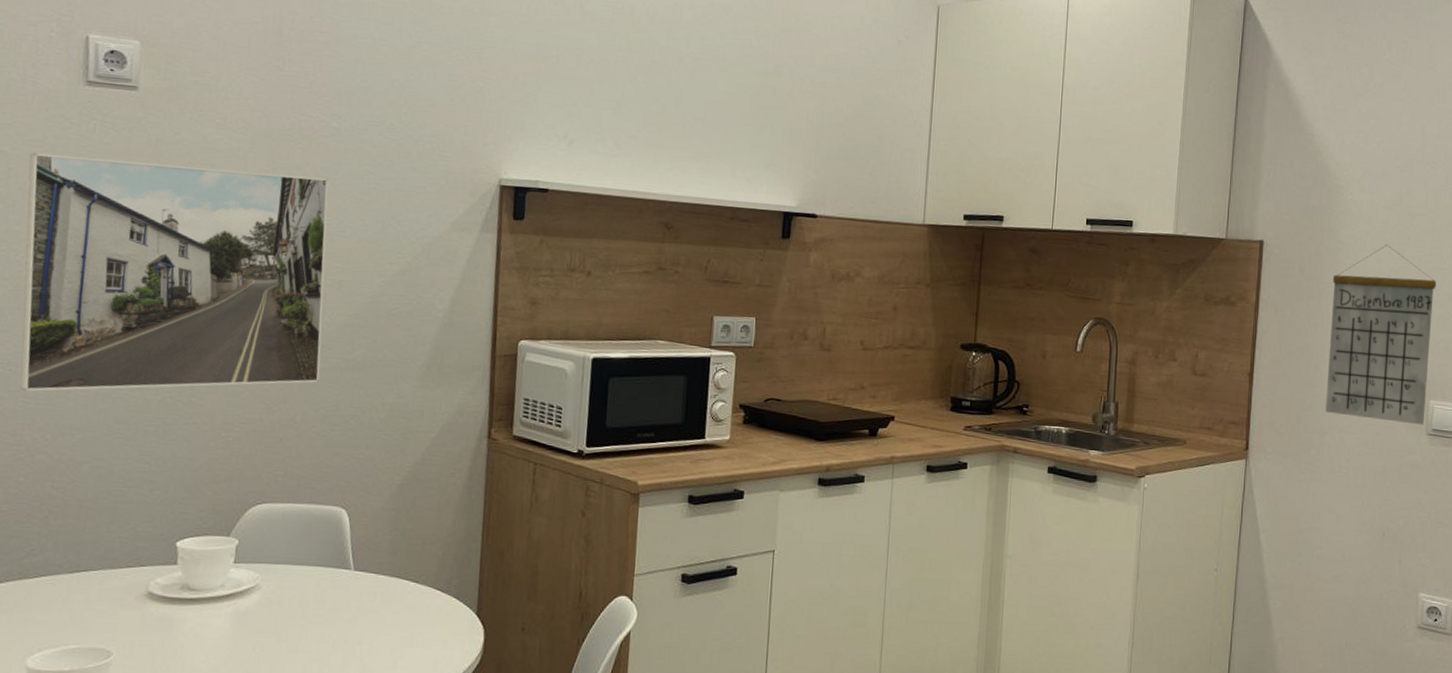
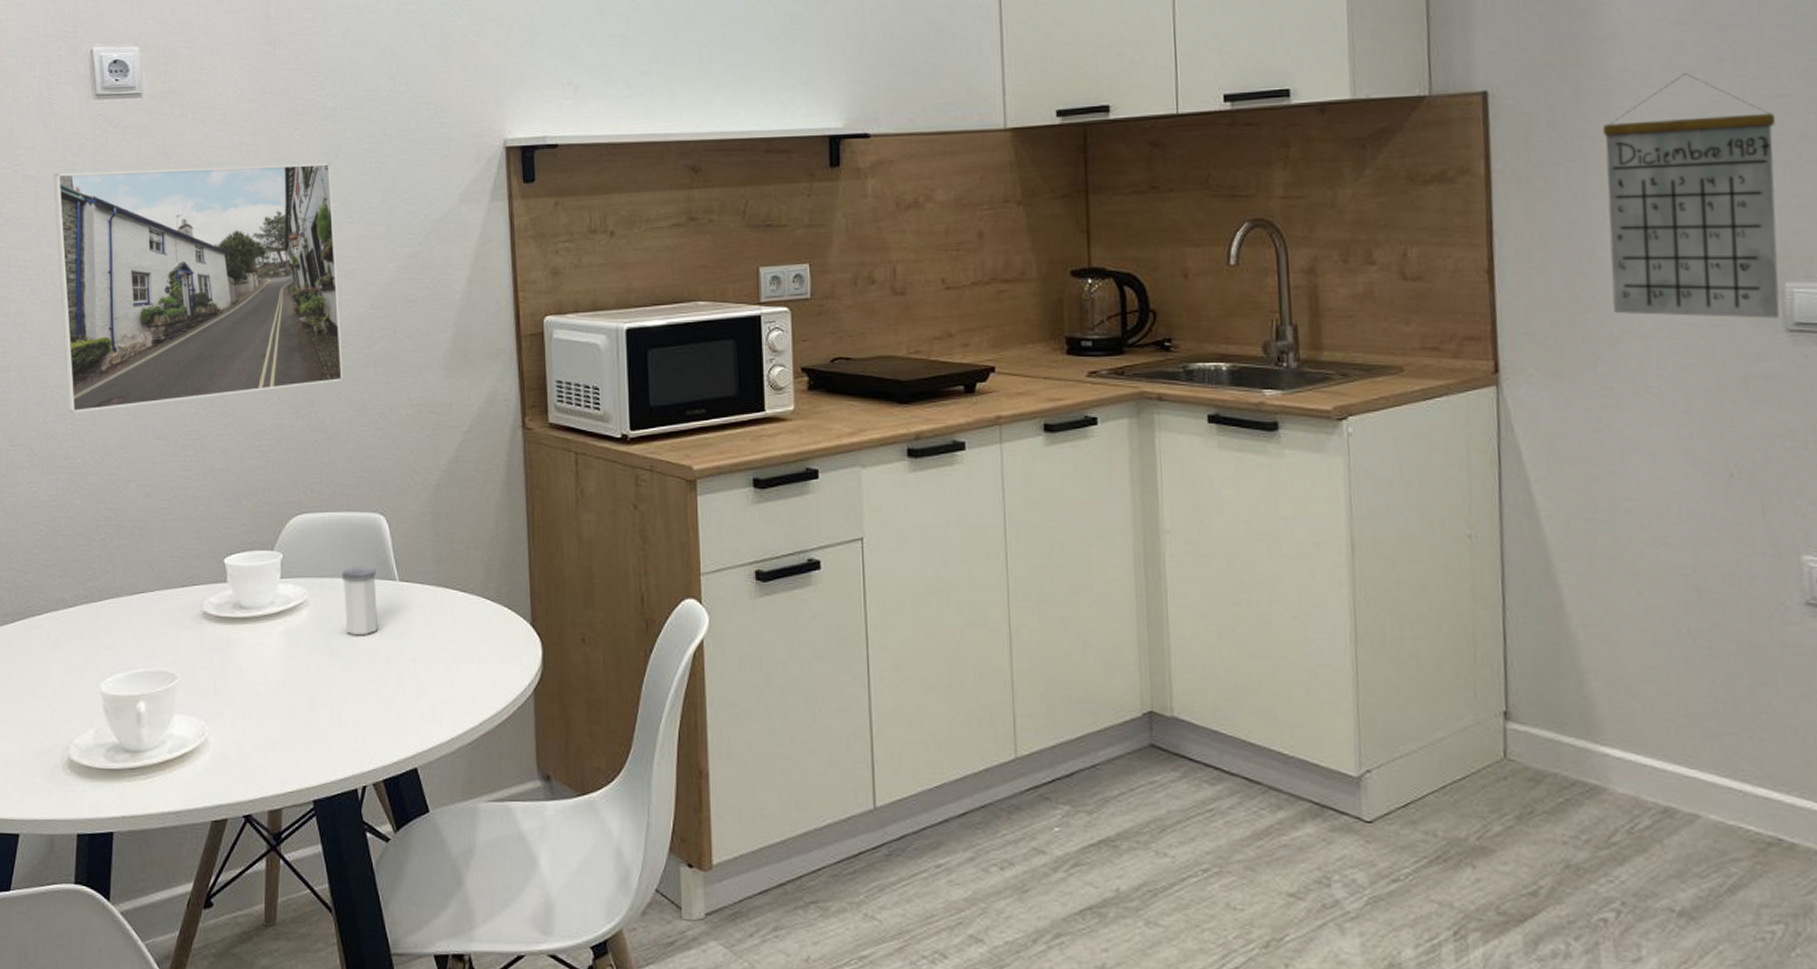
salt shaker: none [295,555,332,619] -> present [341,567,379,635]

